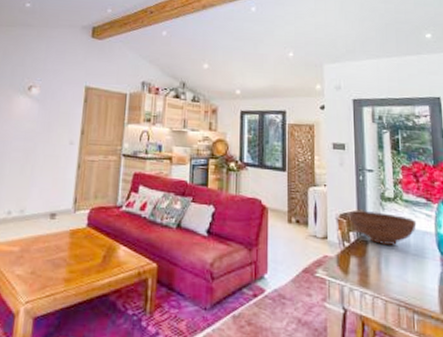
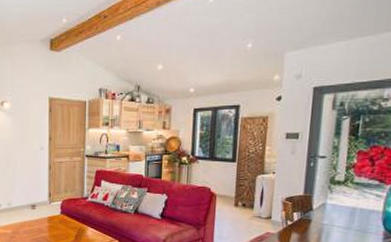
fruit bowl: present [349,210,417,245] -> none [295,194,365,223]

